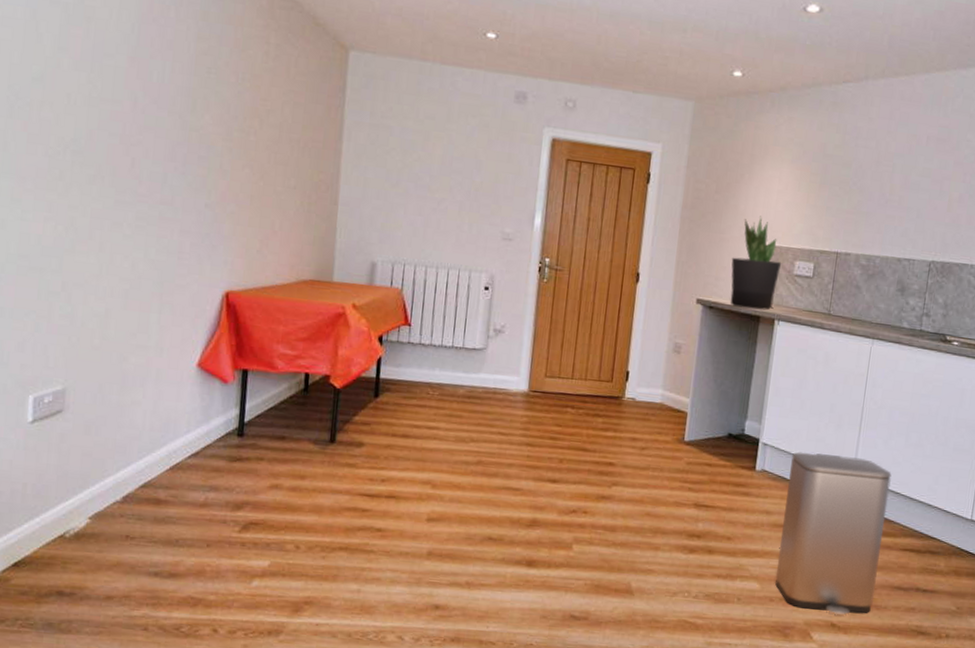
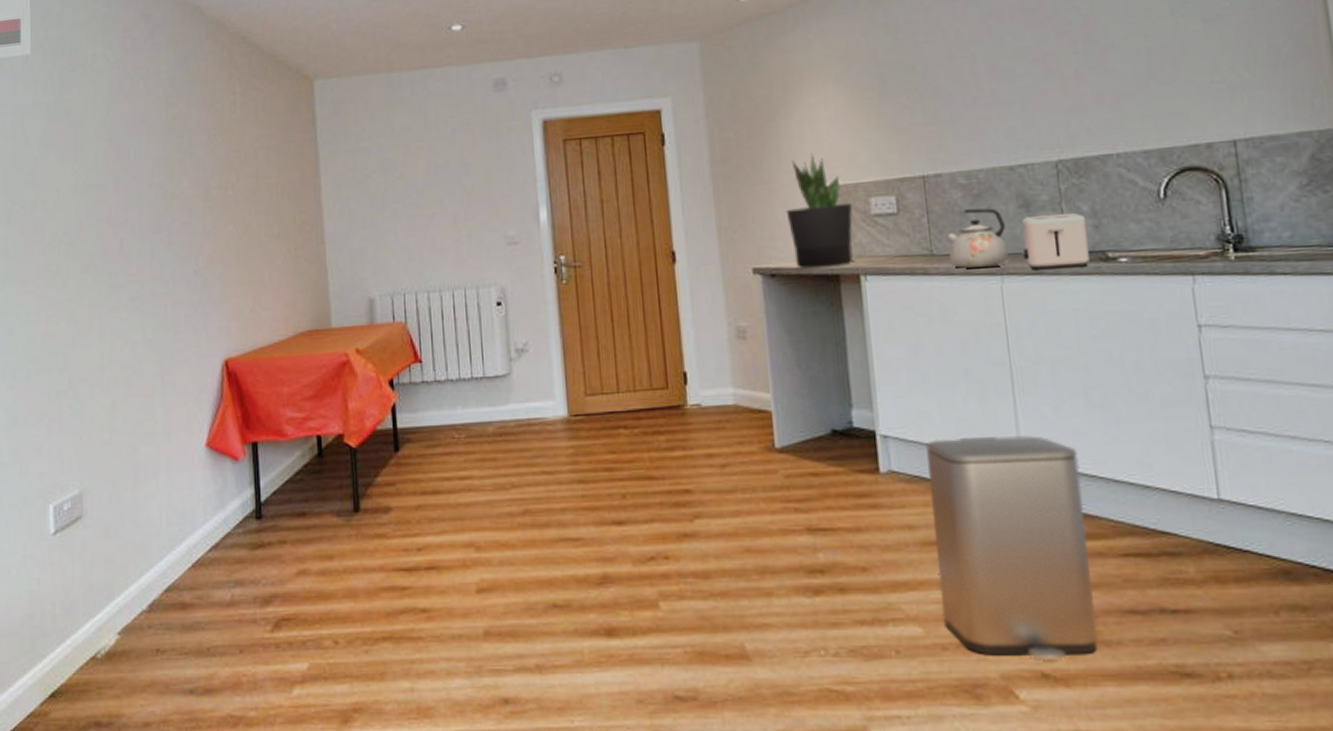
kettle: none [840,284,885,332] -> present [947,208,1008,270]
toaster: none [890,299,939,345] -> present [1022,213,1090,272]

